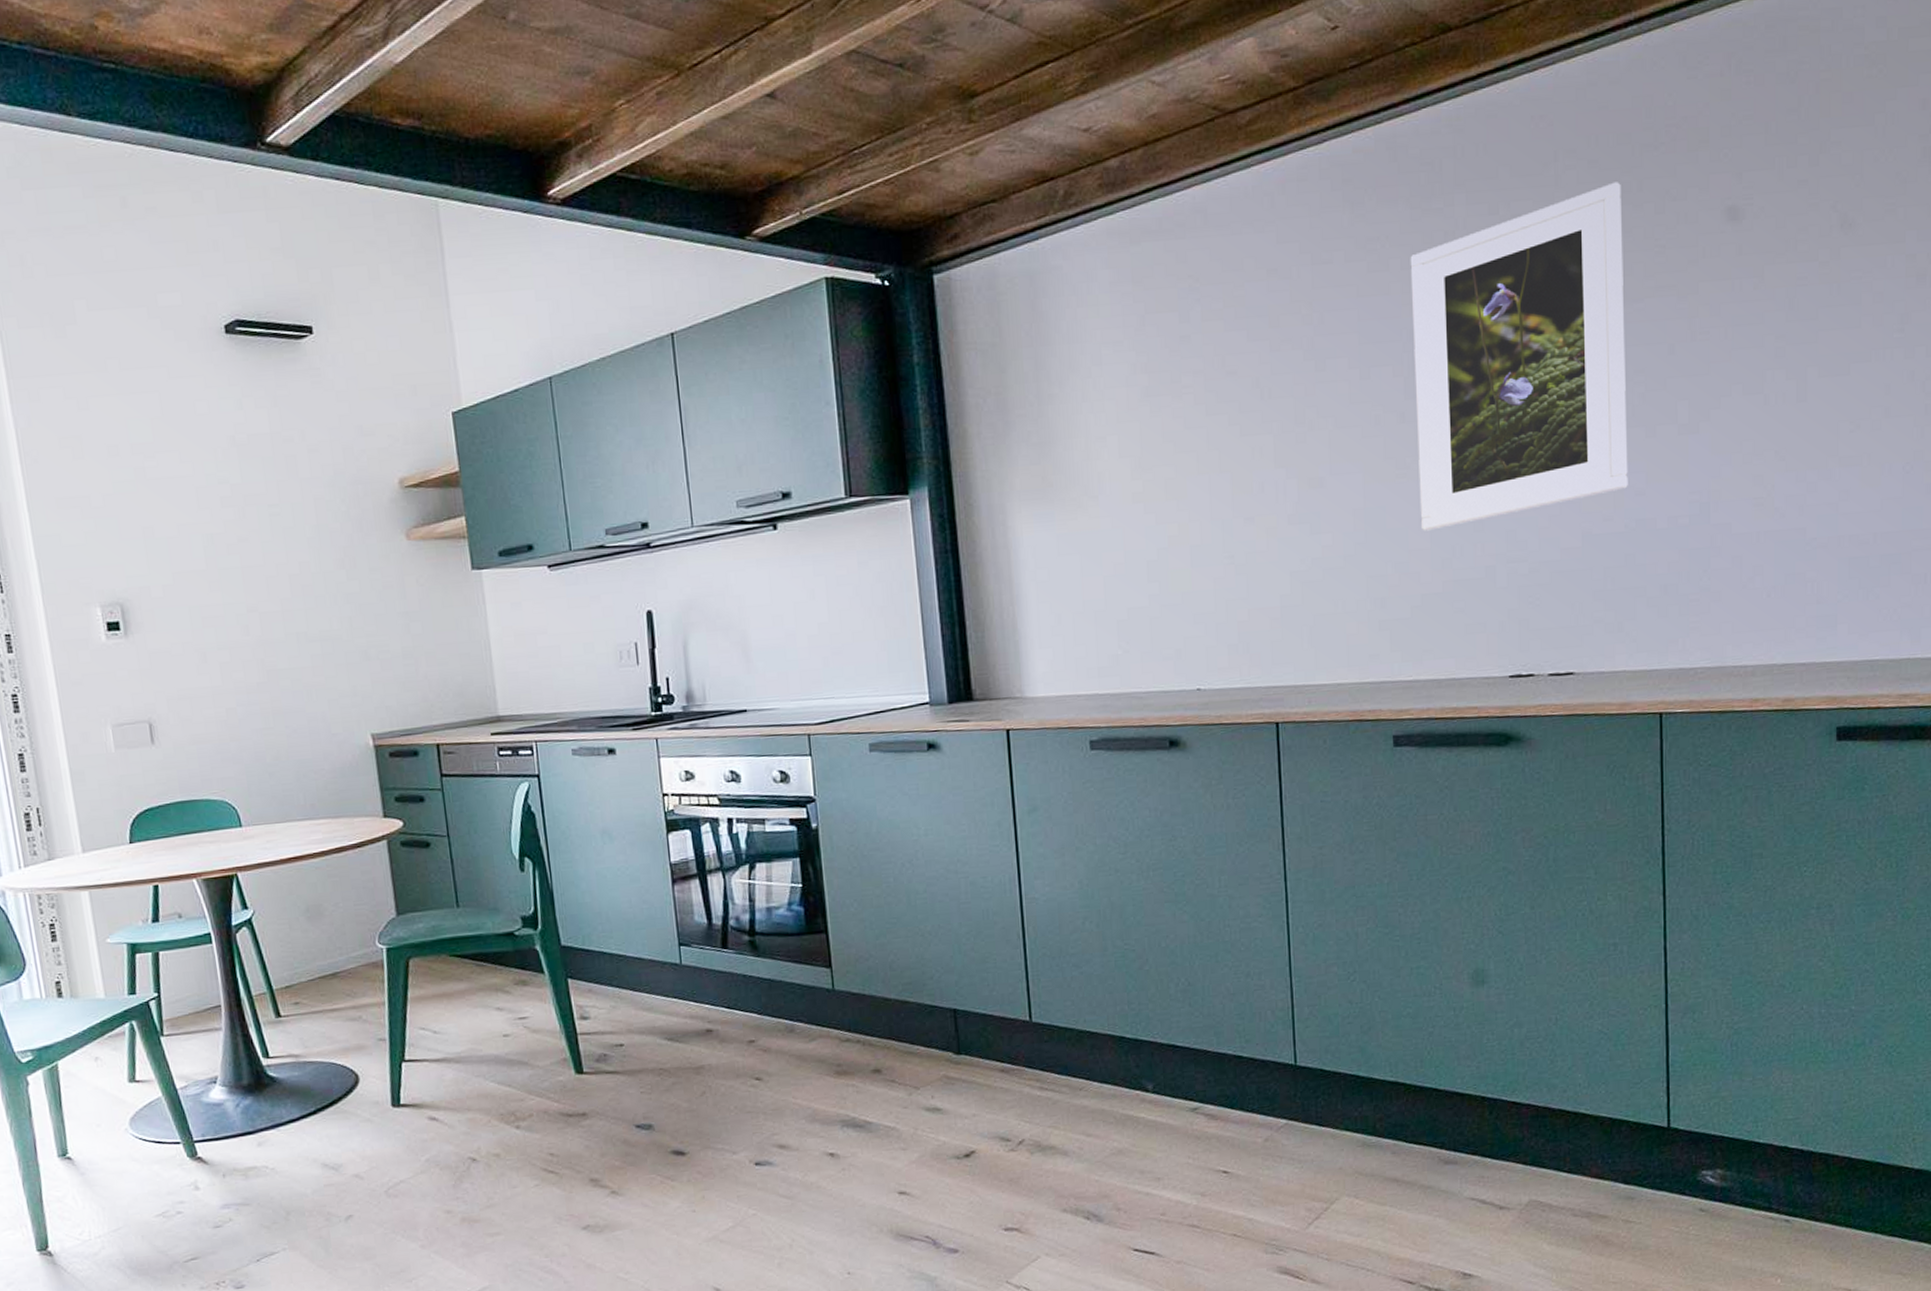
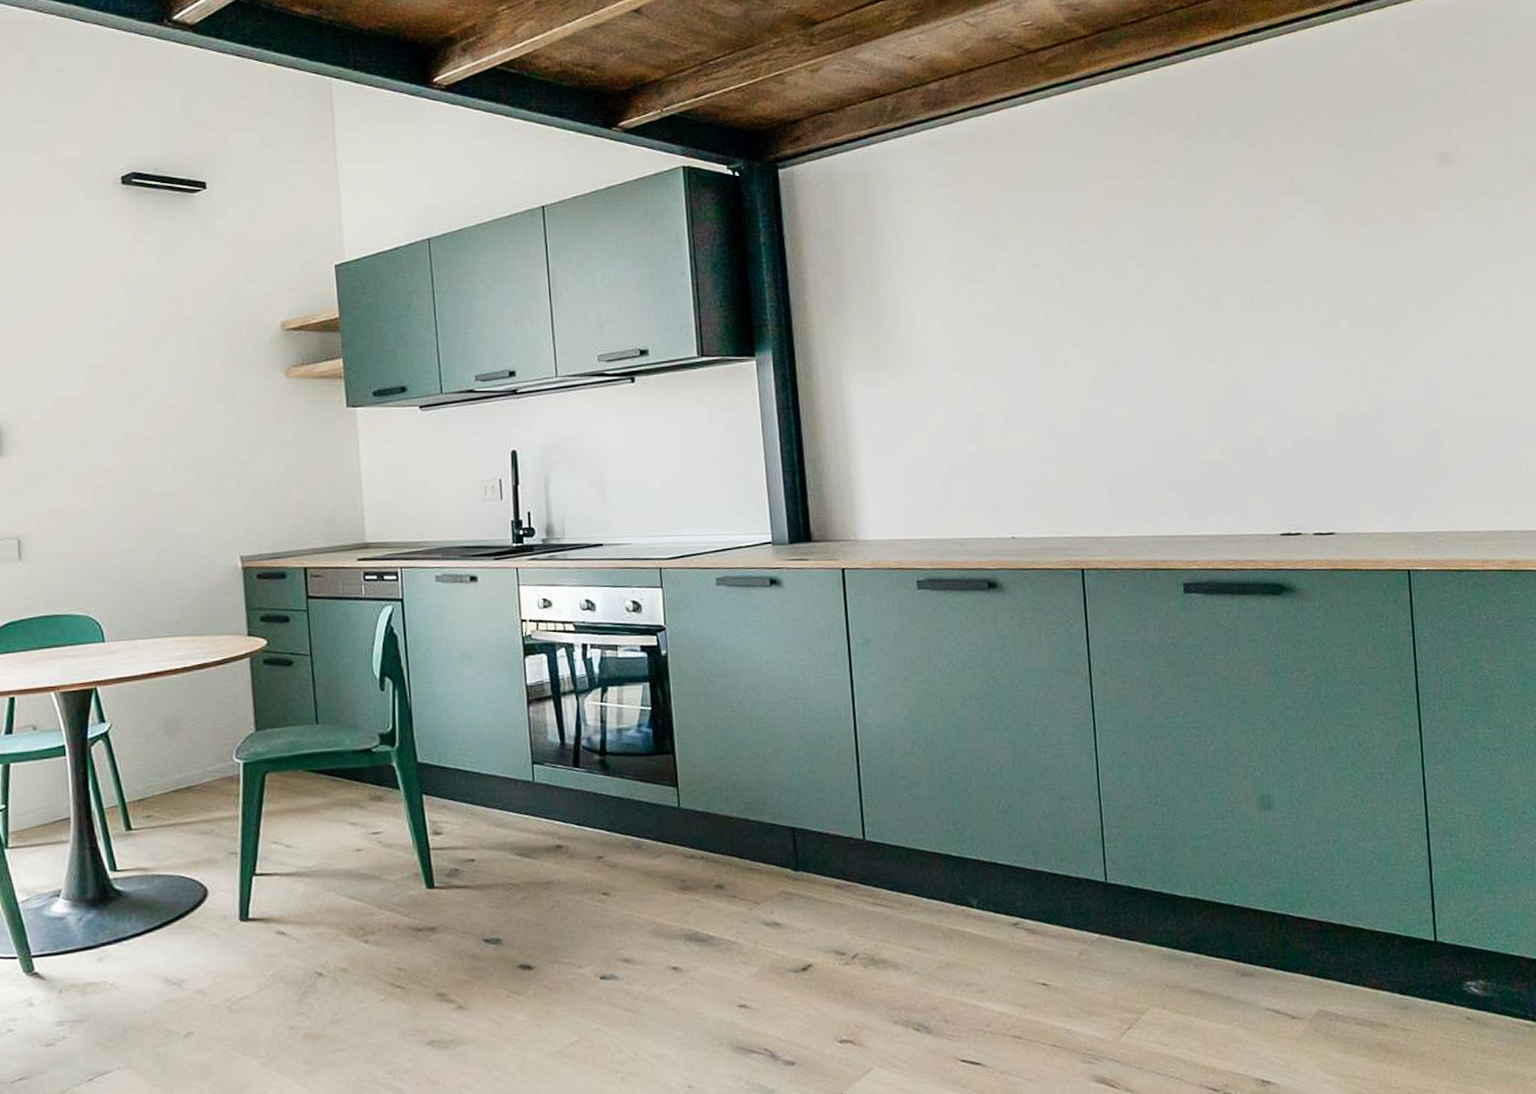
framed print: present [1410,182,1628,531] -> none [1184,128,1372,407]

